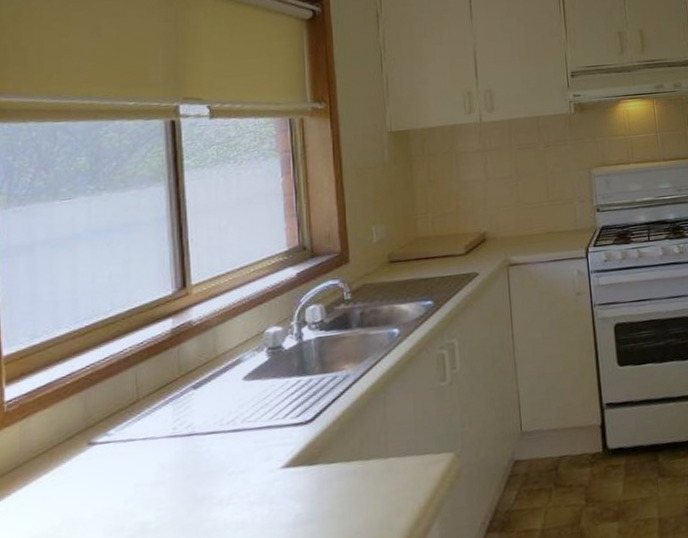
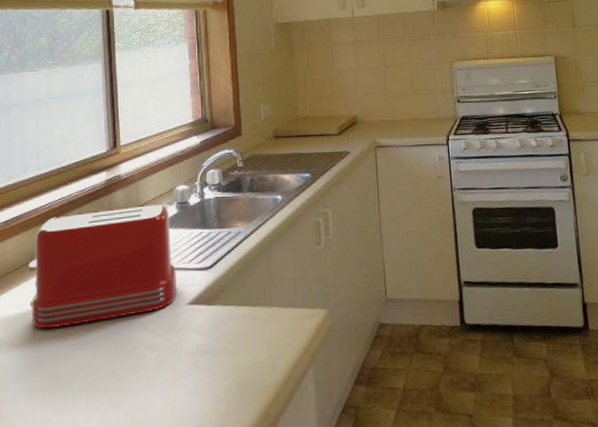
toaster: none [60,352,268,524] -> present [27,204,177,329]

